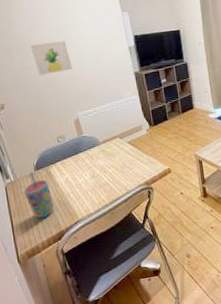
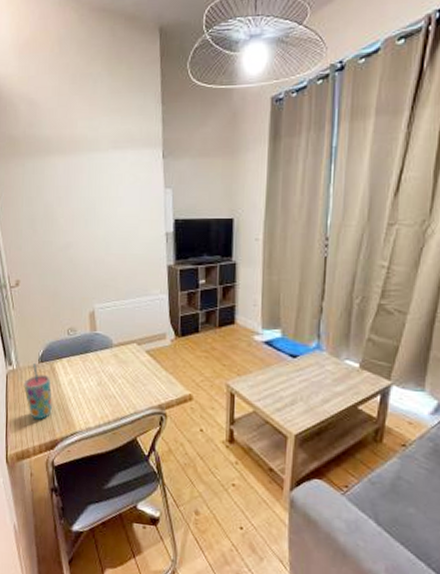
wall art: present [30,41,72,75] -> none [56,216,97,254]

